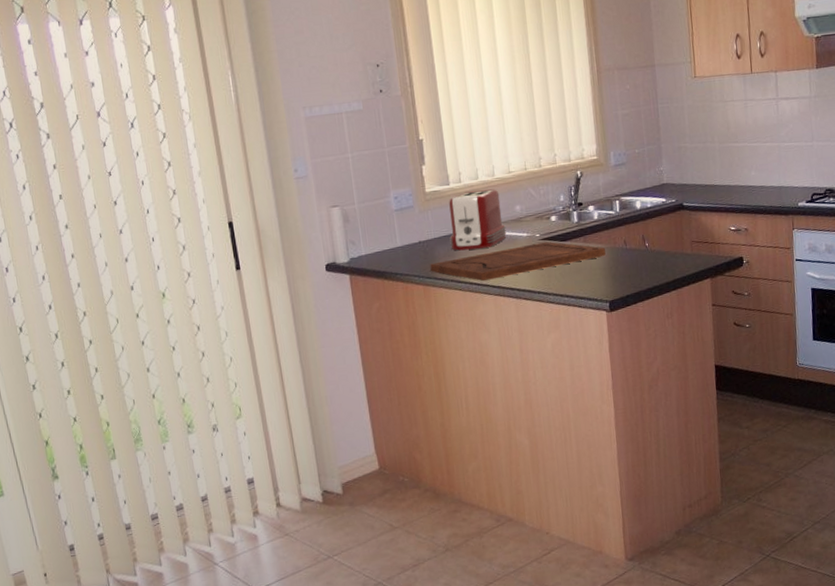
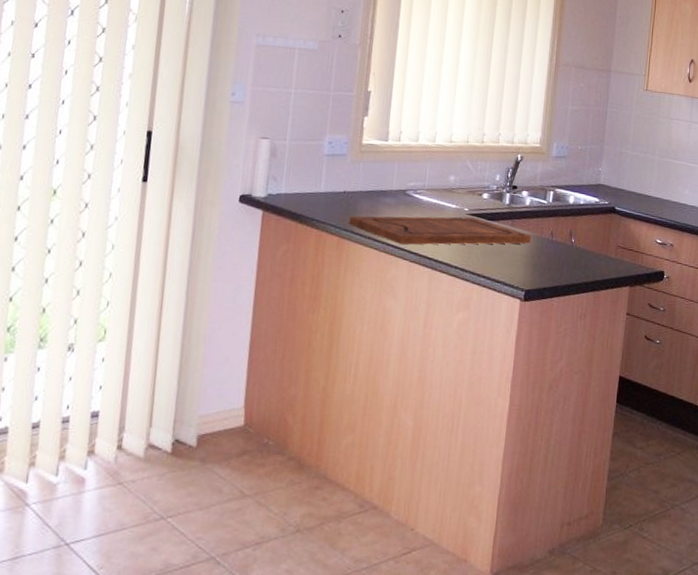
toaster: present [449,189,507,251] -> none [375,152,437,212]

